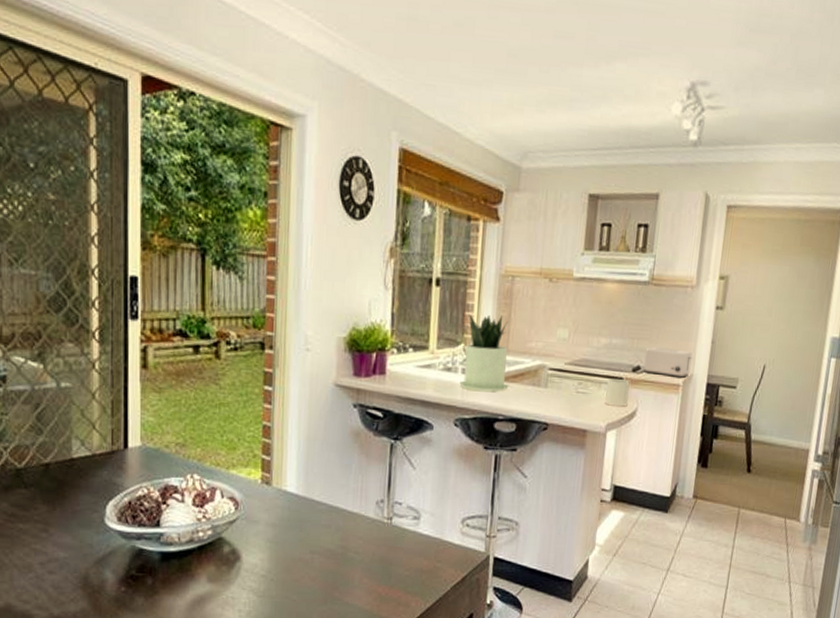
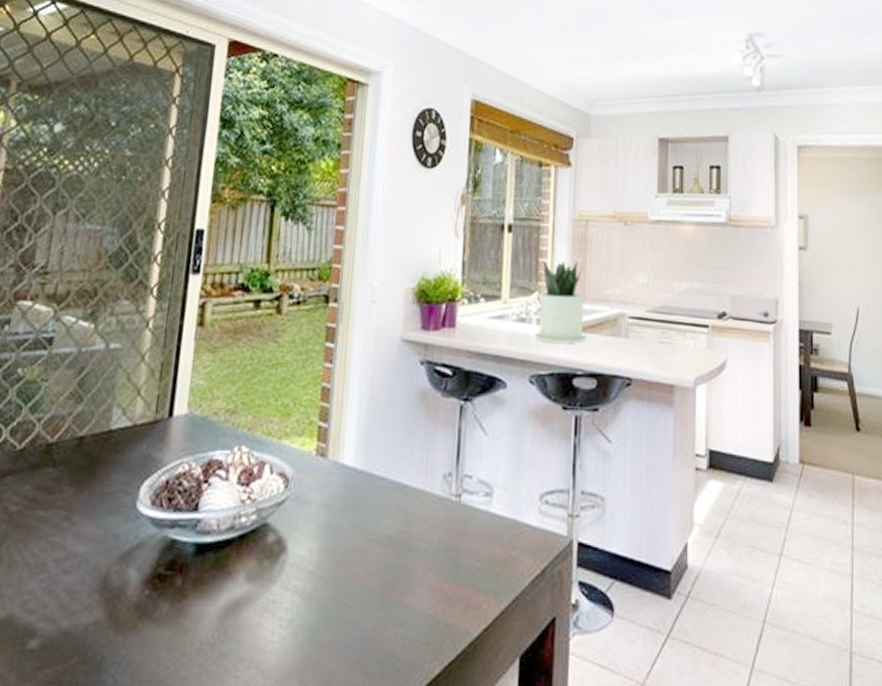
mug: present [605,378,630,407] -> none [691,326,716,358]

